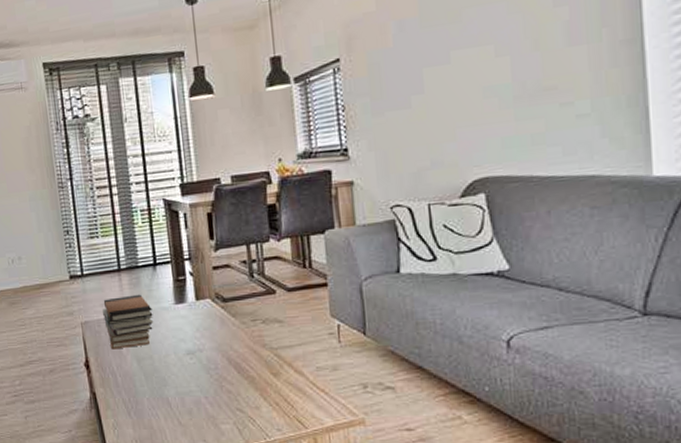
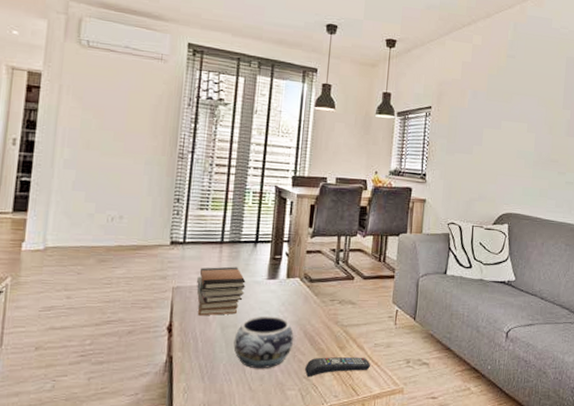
decorative bowl: none [152,344,218,401] -> present [233,316,294,368]
remote control: none [235,383,316,408] -> present [304,357,370,376]

